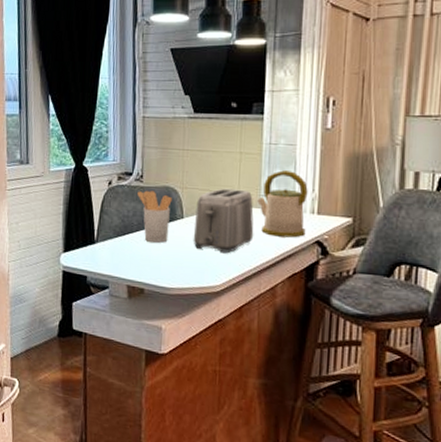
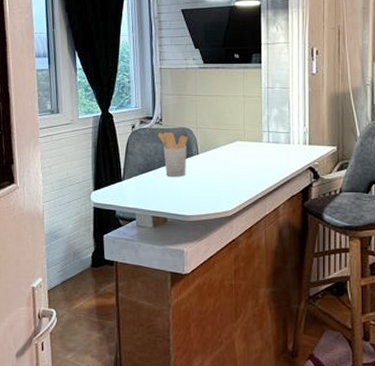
toaster: present [193,188,254,253] -> none [207,127,258,181]
kettle: present [257,170,308,238] -> none [260,110,300,166]

